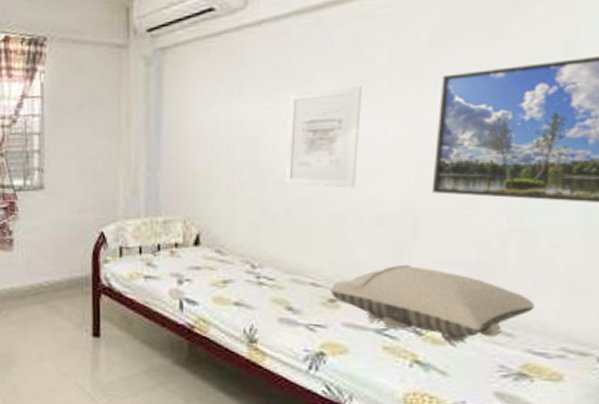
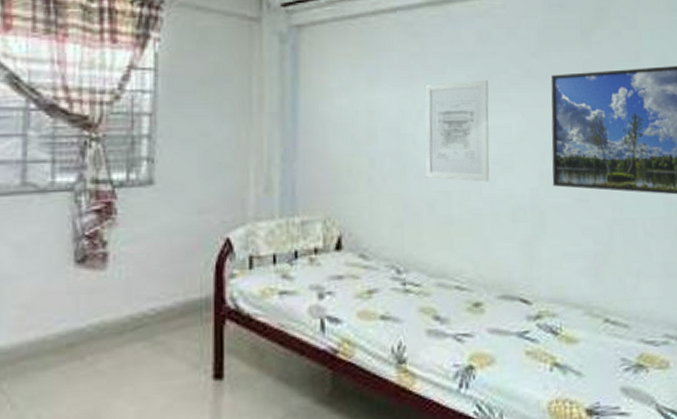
pillow: present [330,264,534,346] -> none [473,260,641,343]

